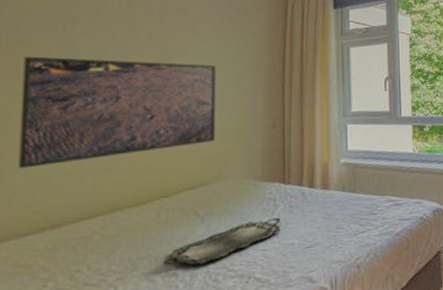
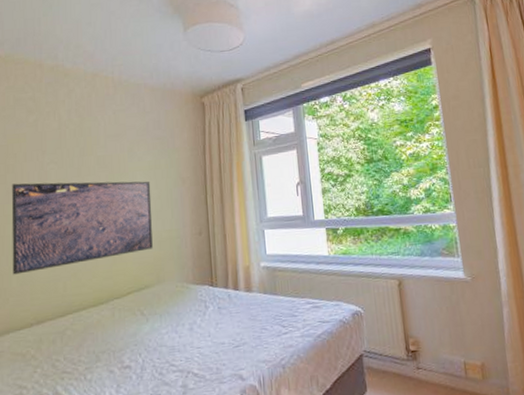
serving tray: present [163,217,281,265] -> none [119,318,213,359]

